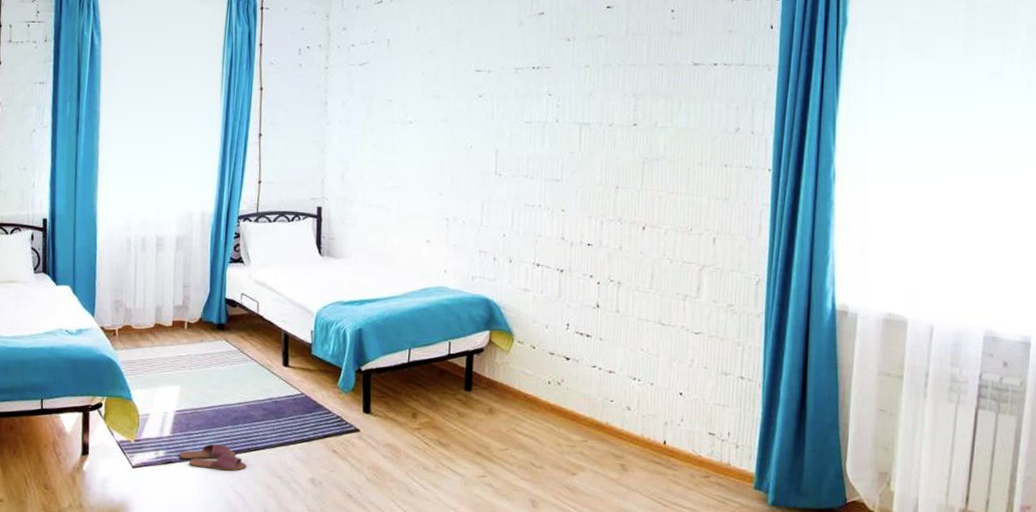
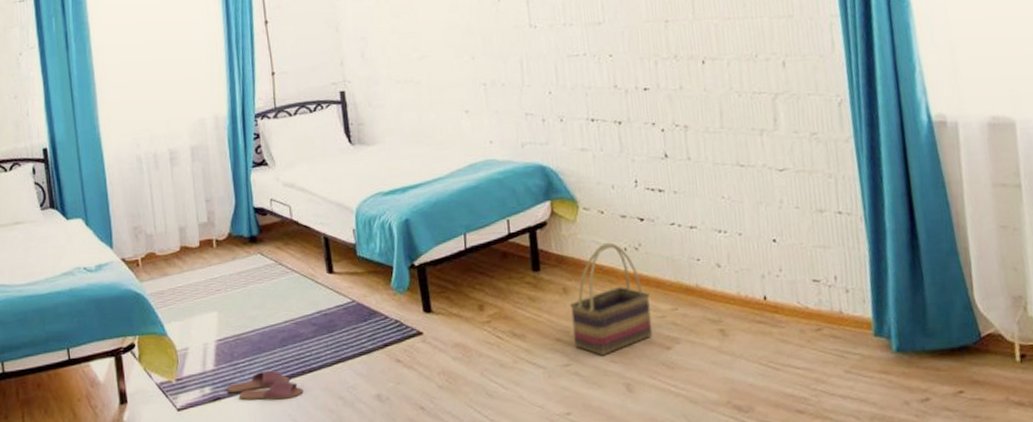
woven basket: none [492,375,564,473] -> present [569,243,653,356]

